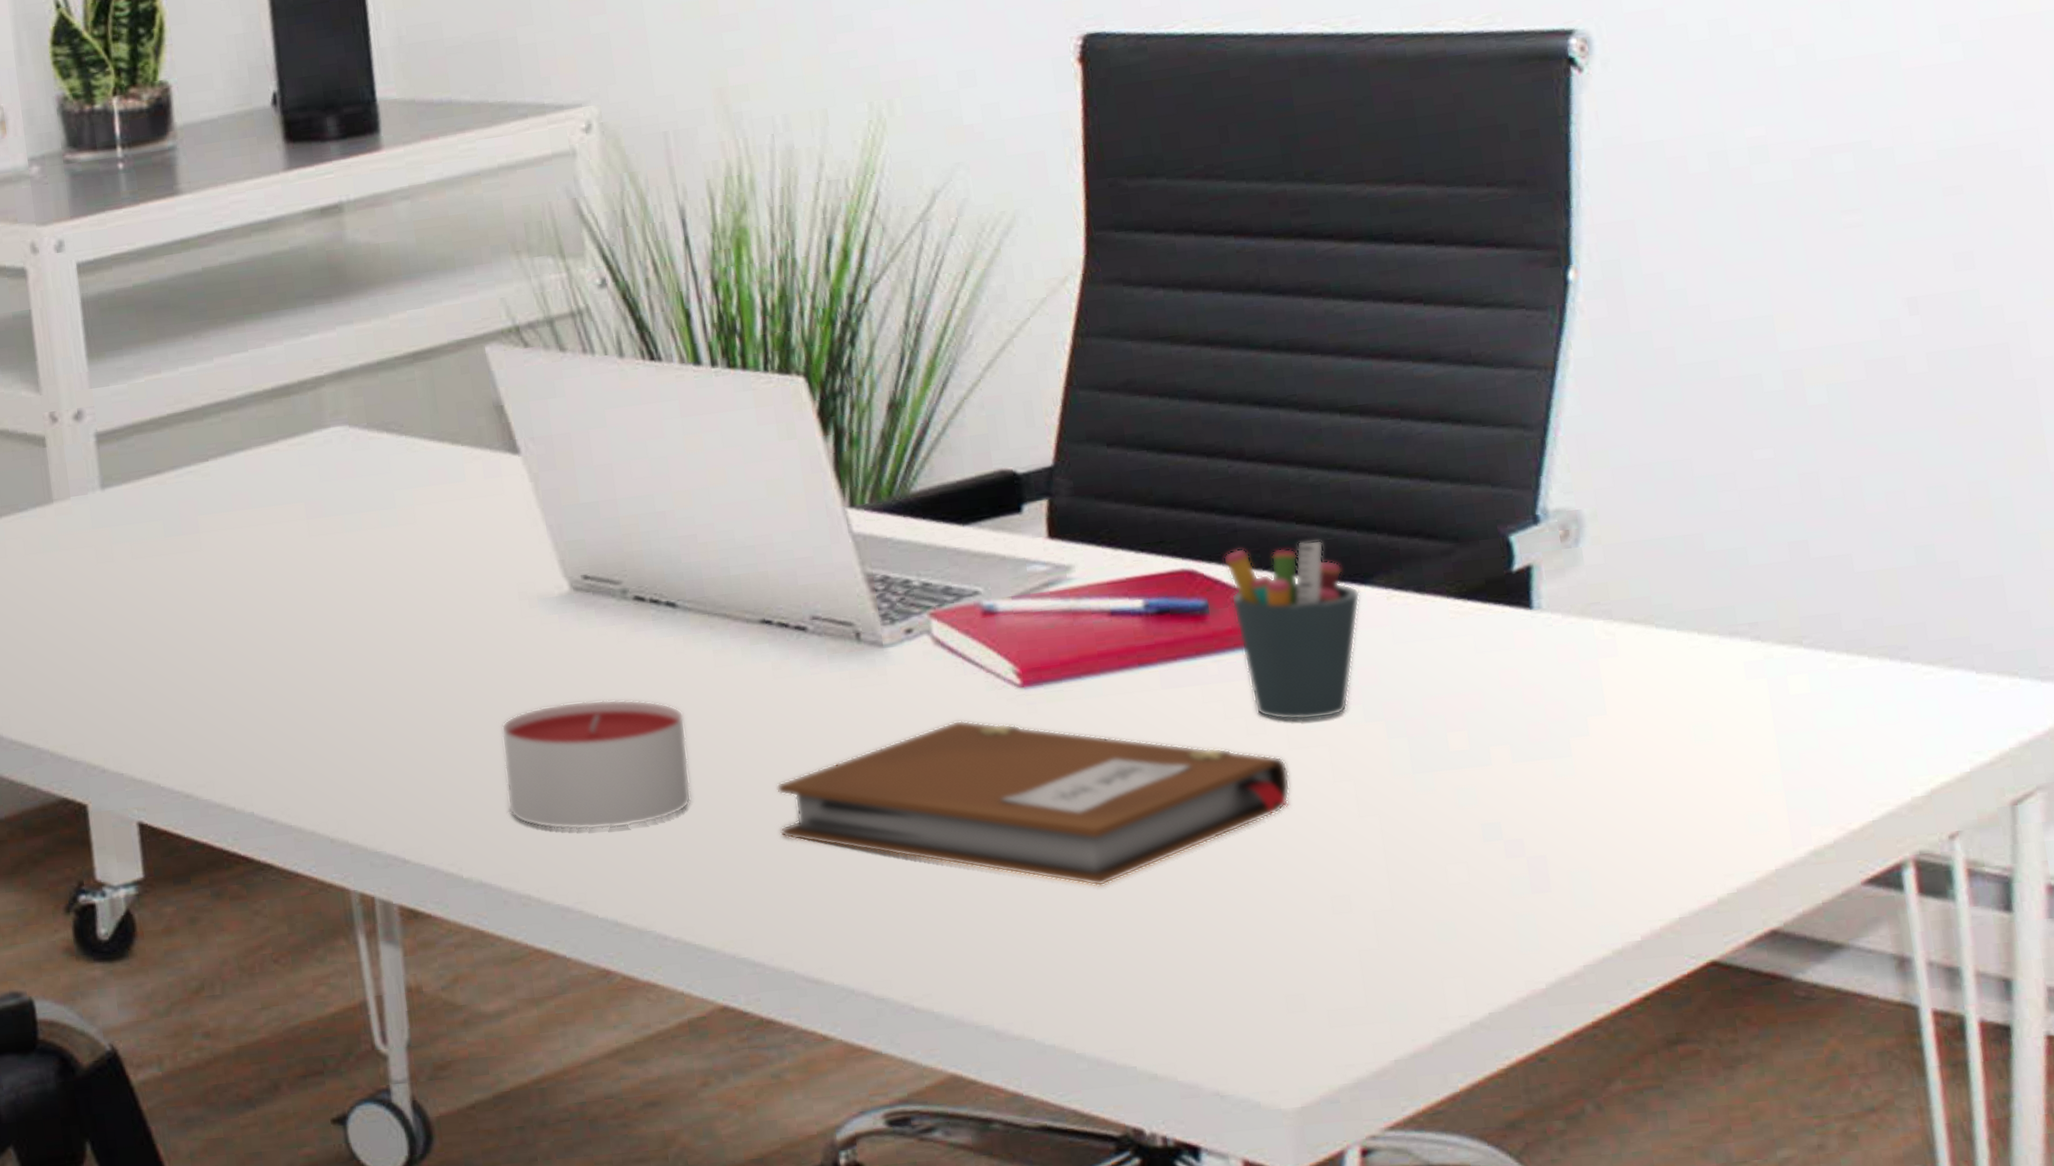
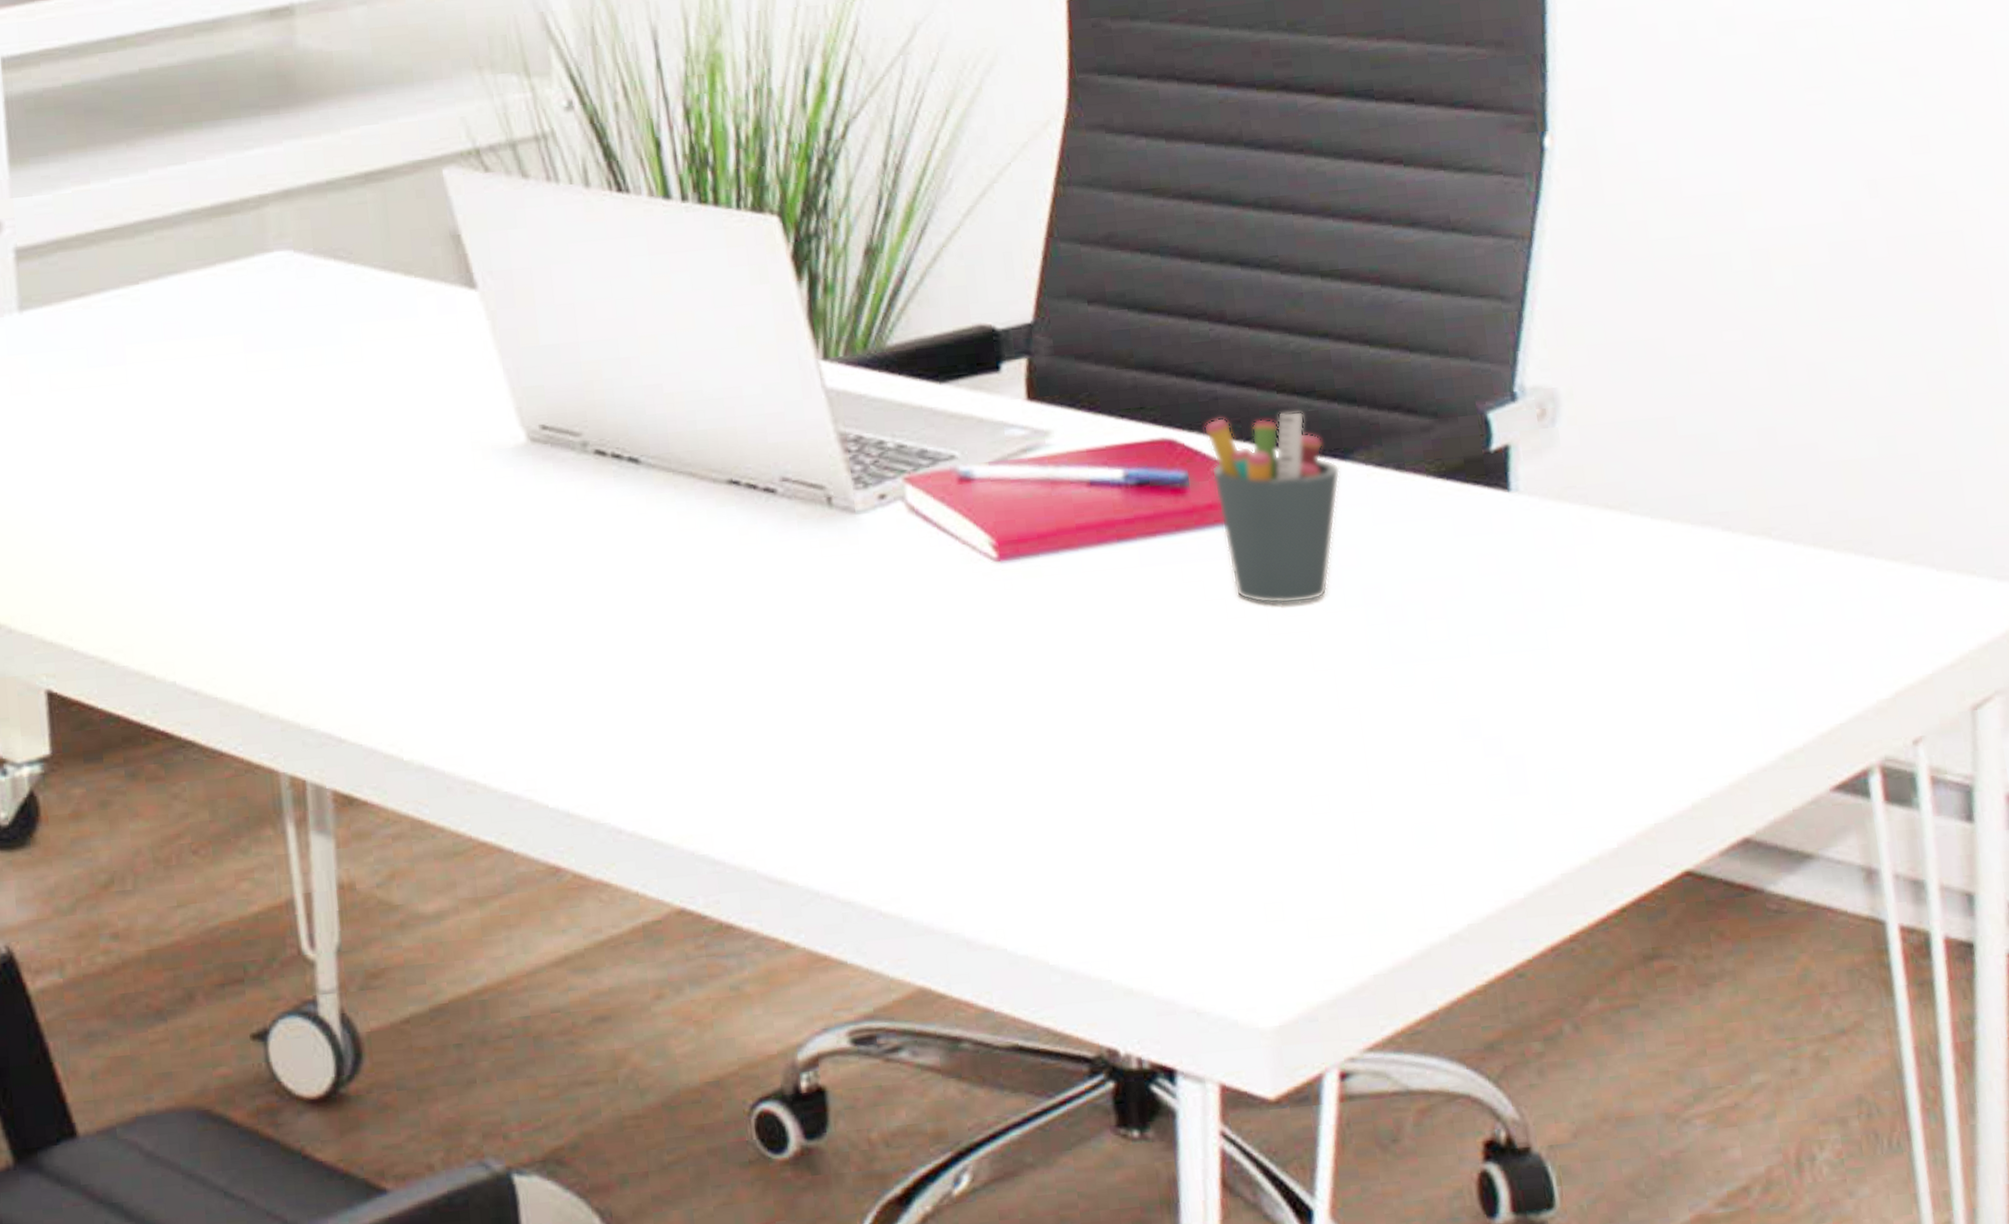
candle: present [501,699,692,830] -> none [449,563,651,709]
notebook: present [776,720,1291,887] -> none [741,595,1270,781]

